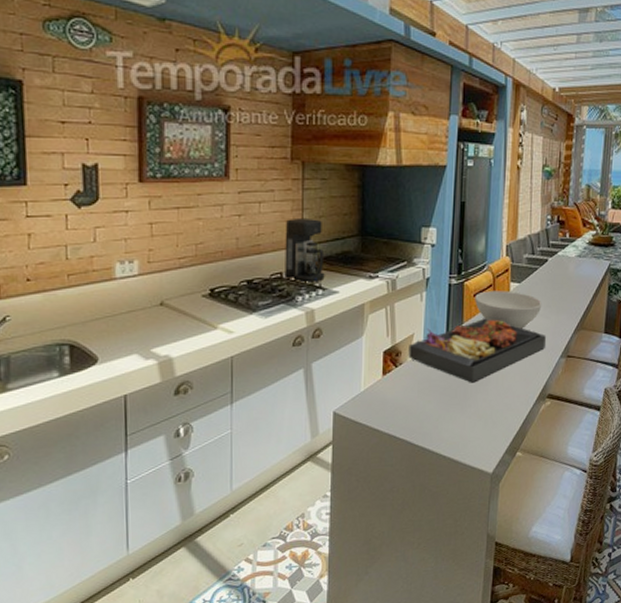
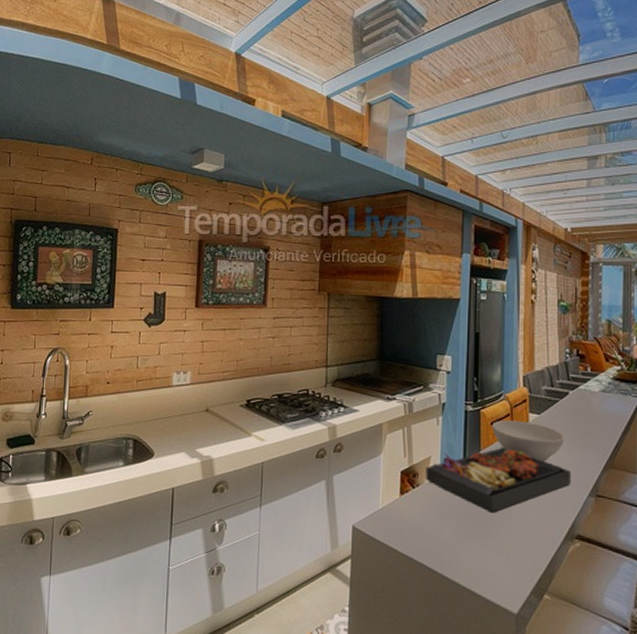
coffee maker: present [285,217,325,283] -> none [311,341,346,400]

